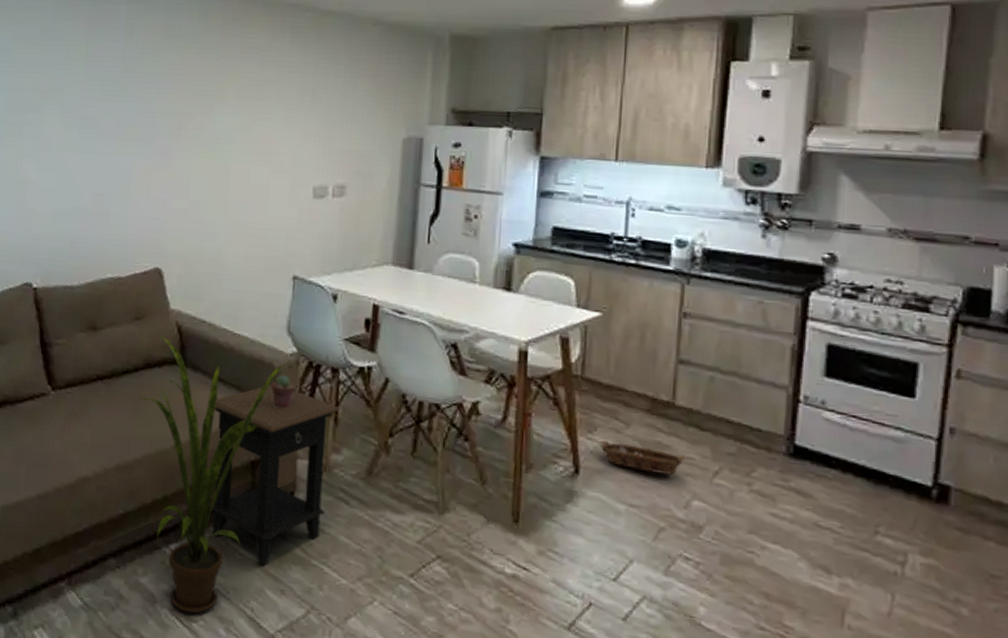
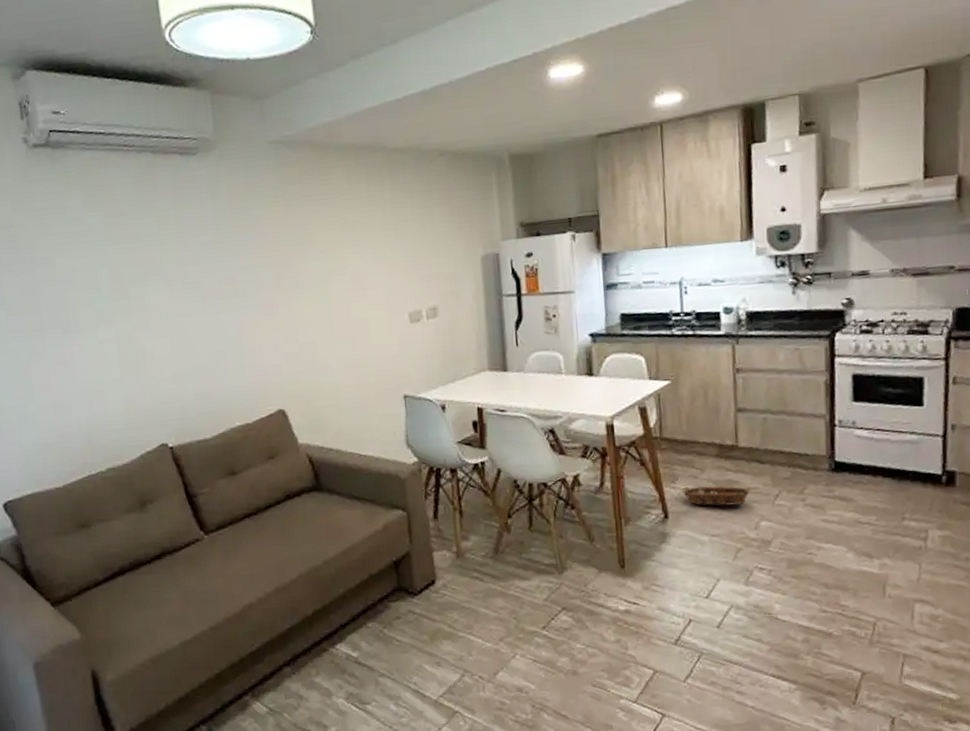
house plant: present [140,335,285,614] -> none [286,468,409,698]
side table: present [207,385,340,566] -> none [346,493,464,646]
potted succulent: present [272,374,295,409] -> none [401,482,422,512]

